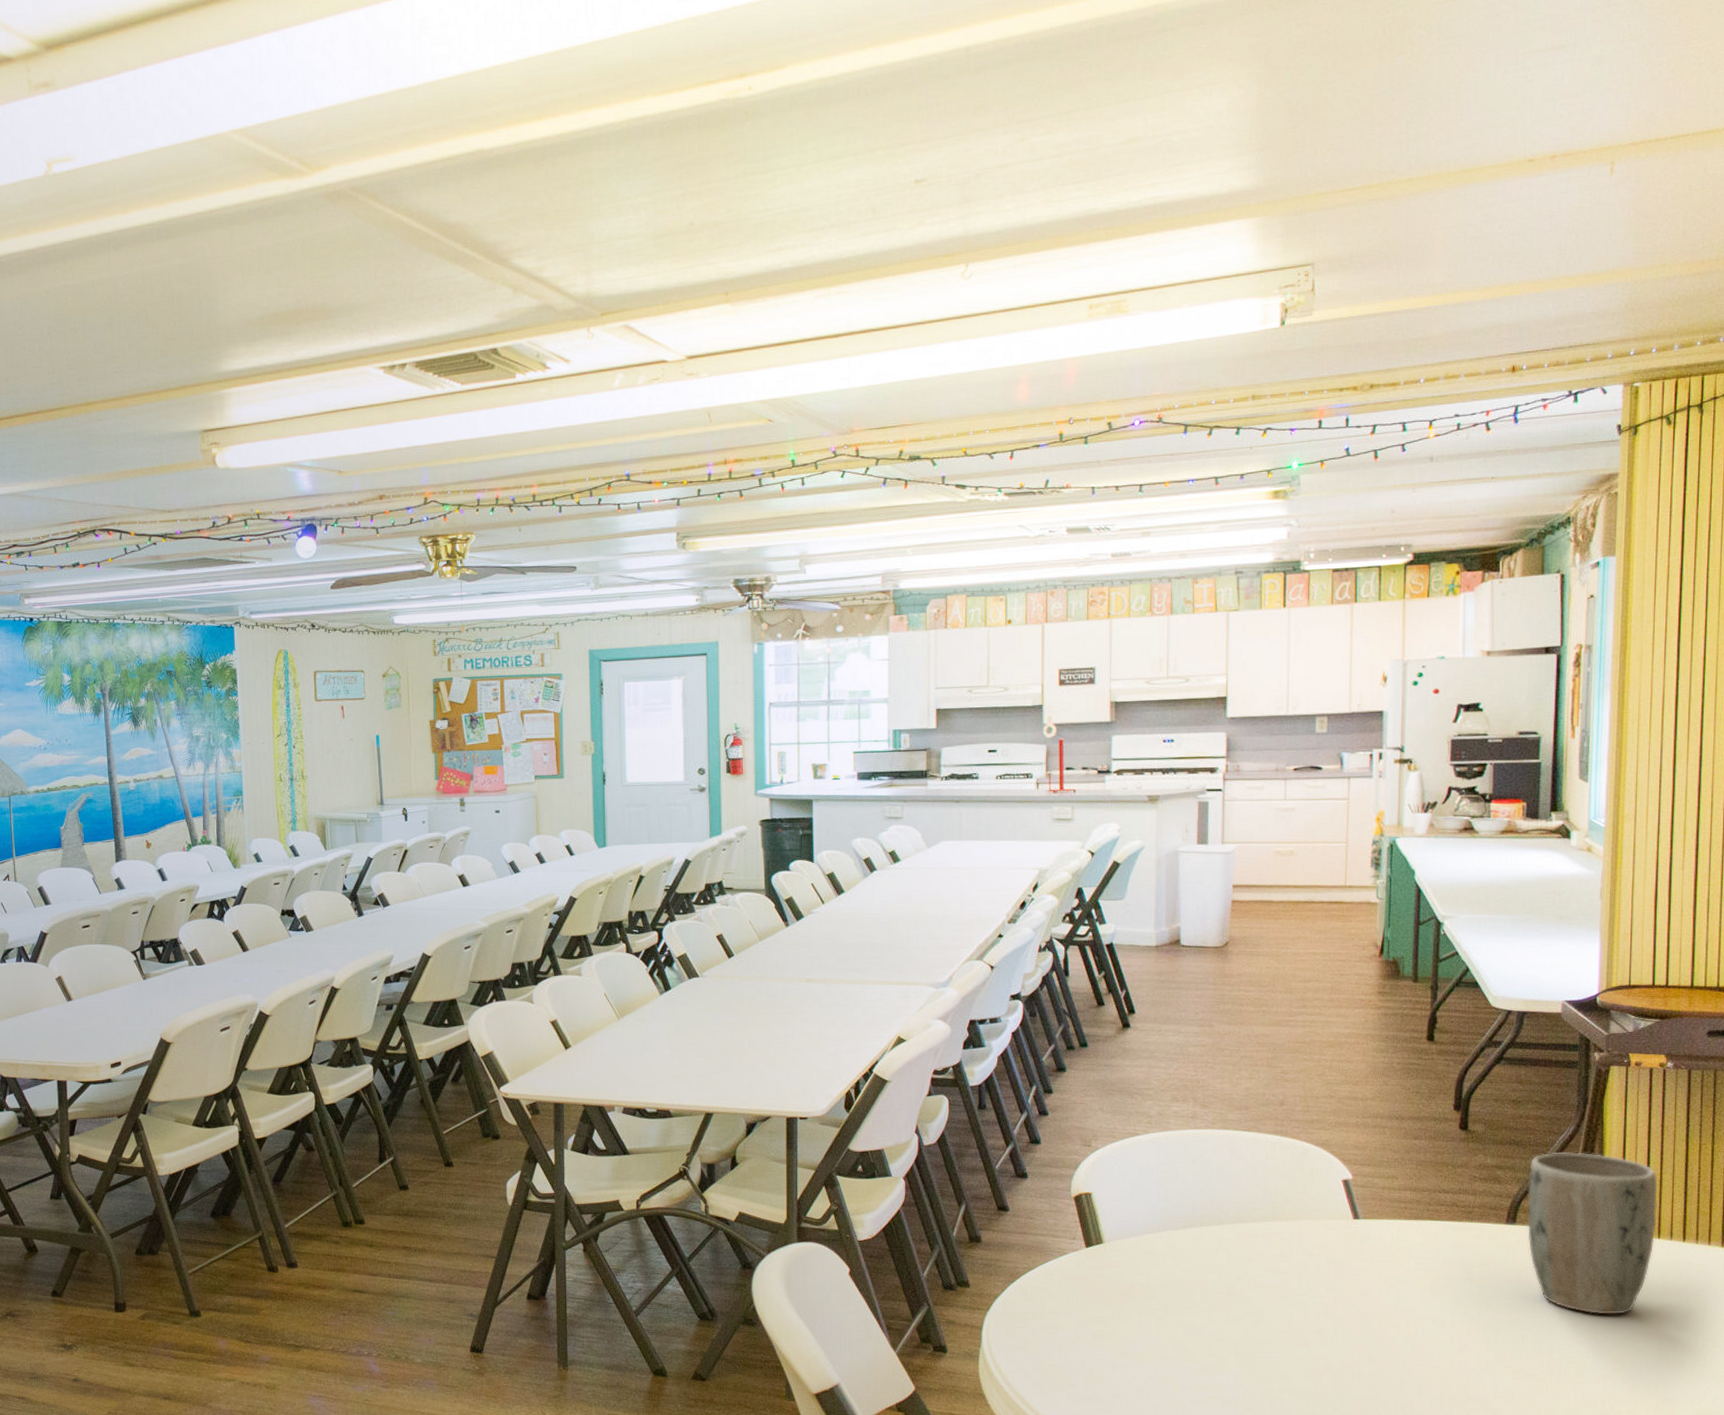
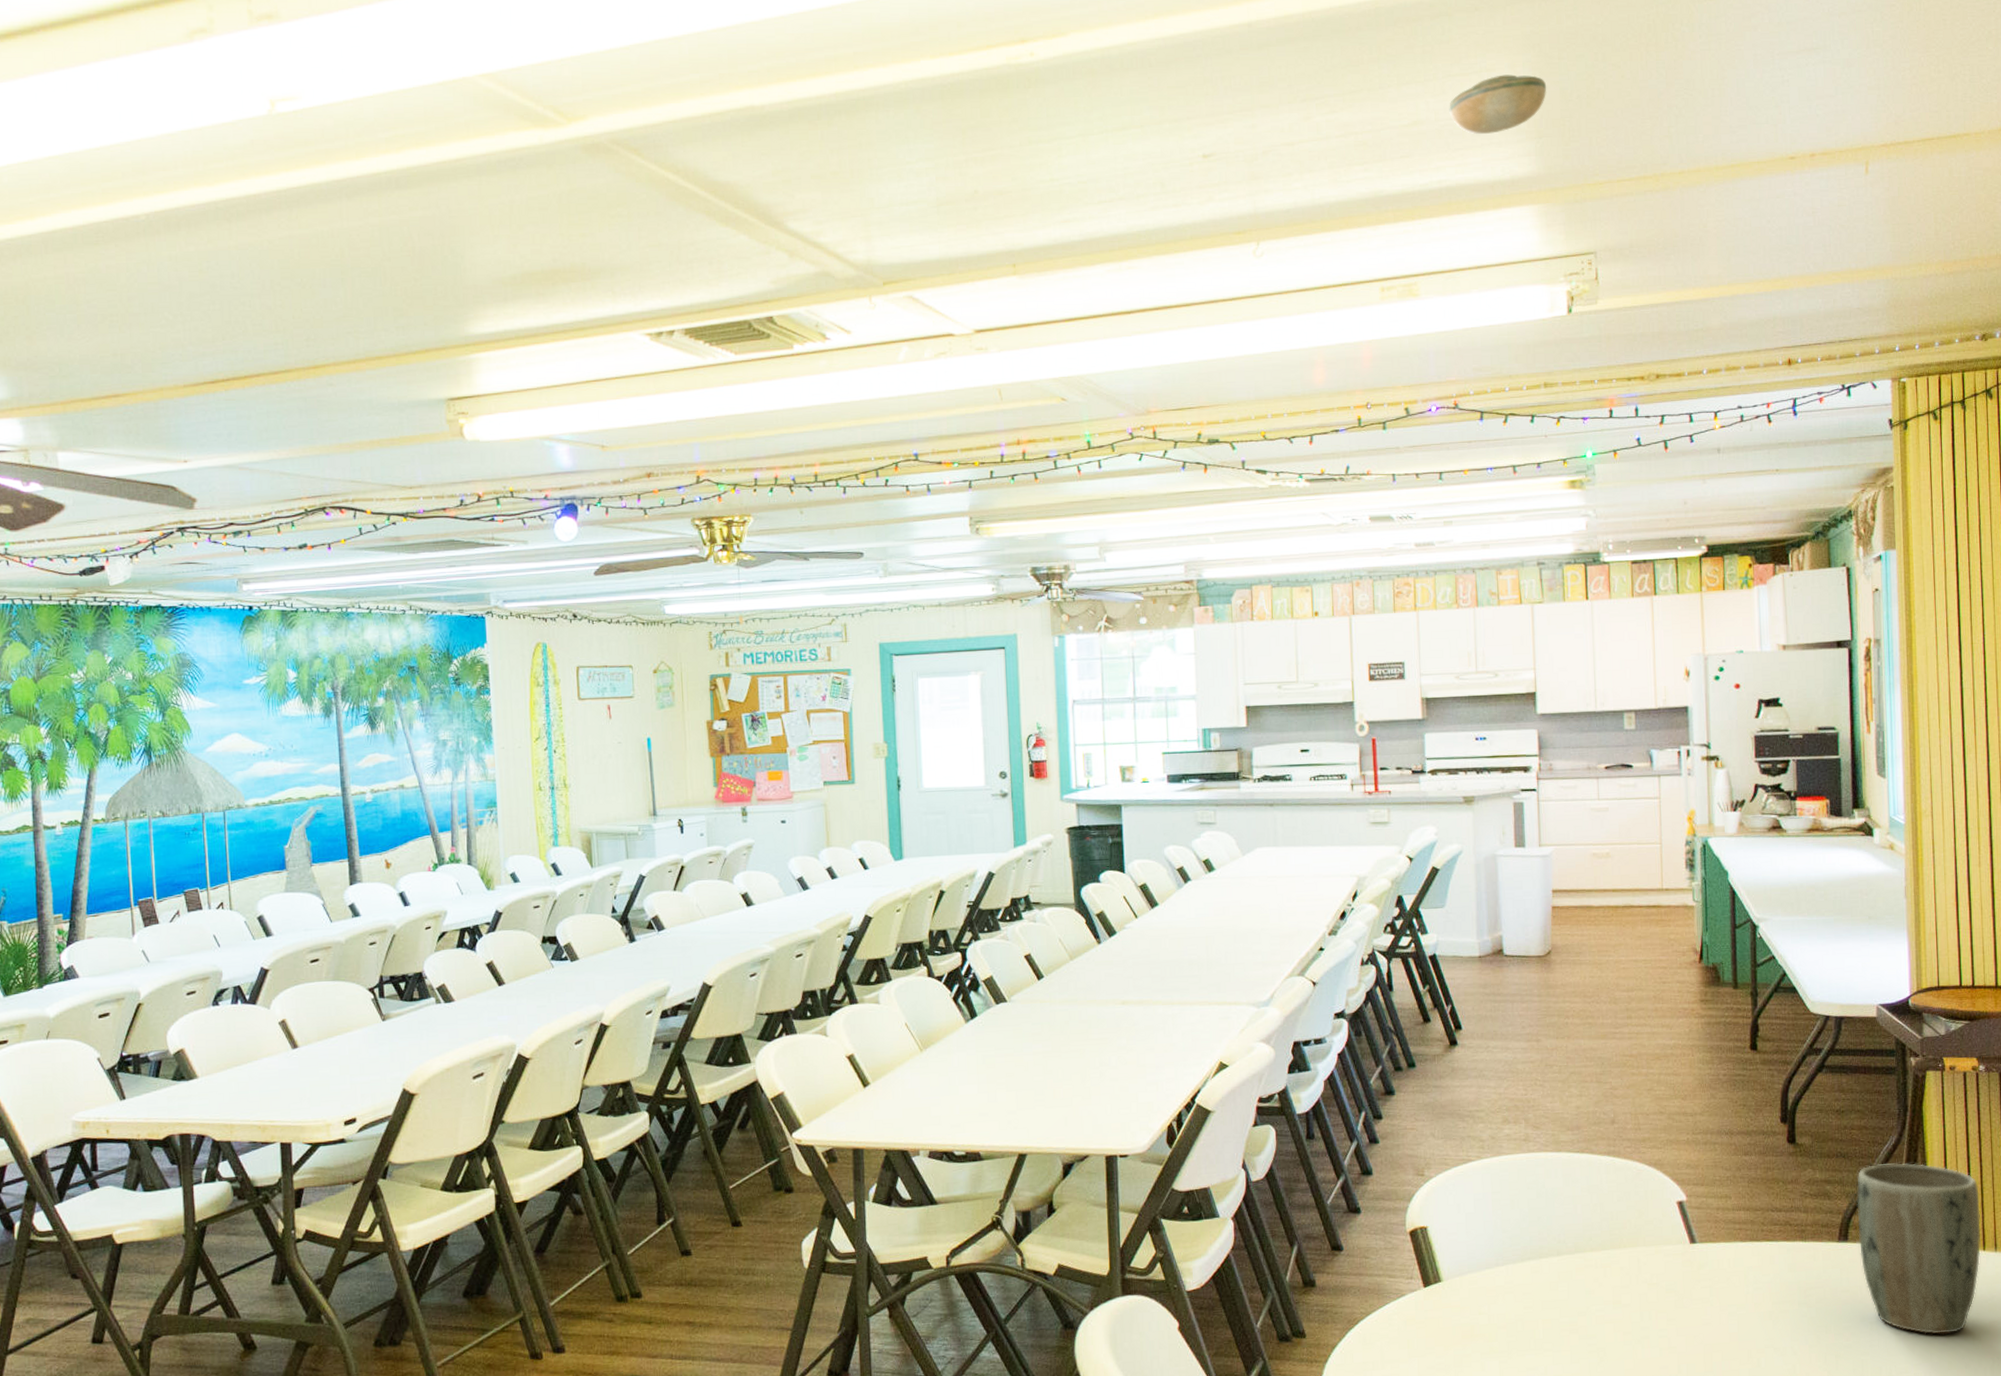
smoke detector: none [1168,87,1272,150] -> present [1449,74,1547,135]

